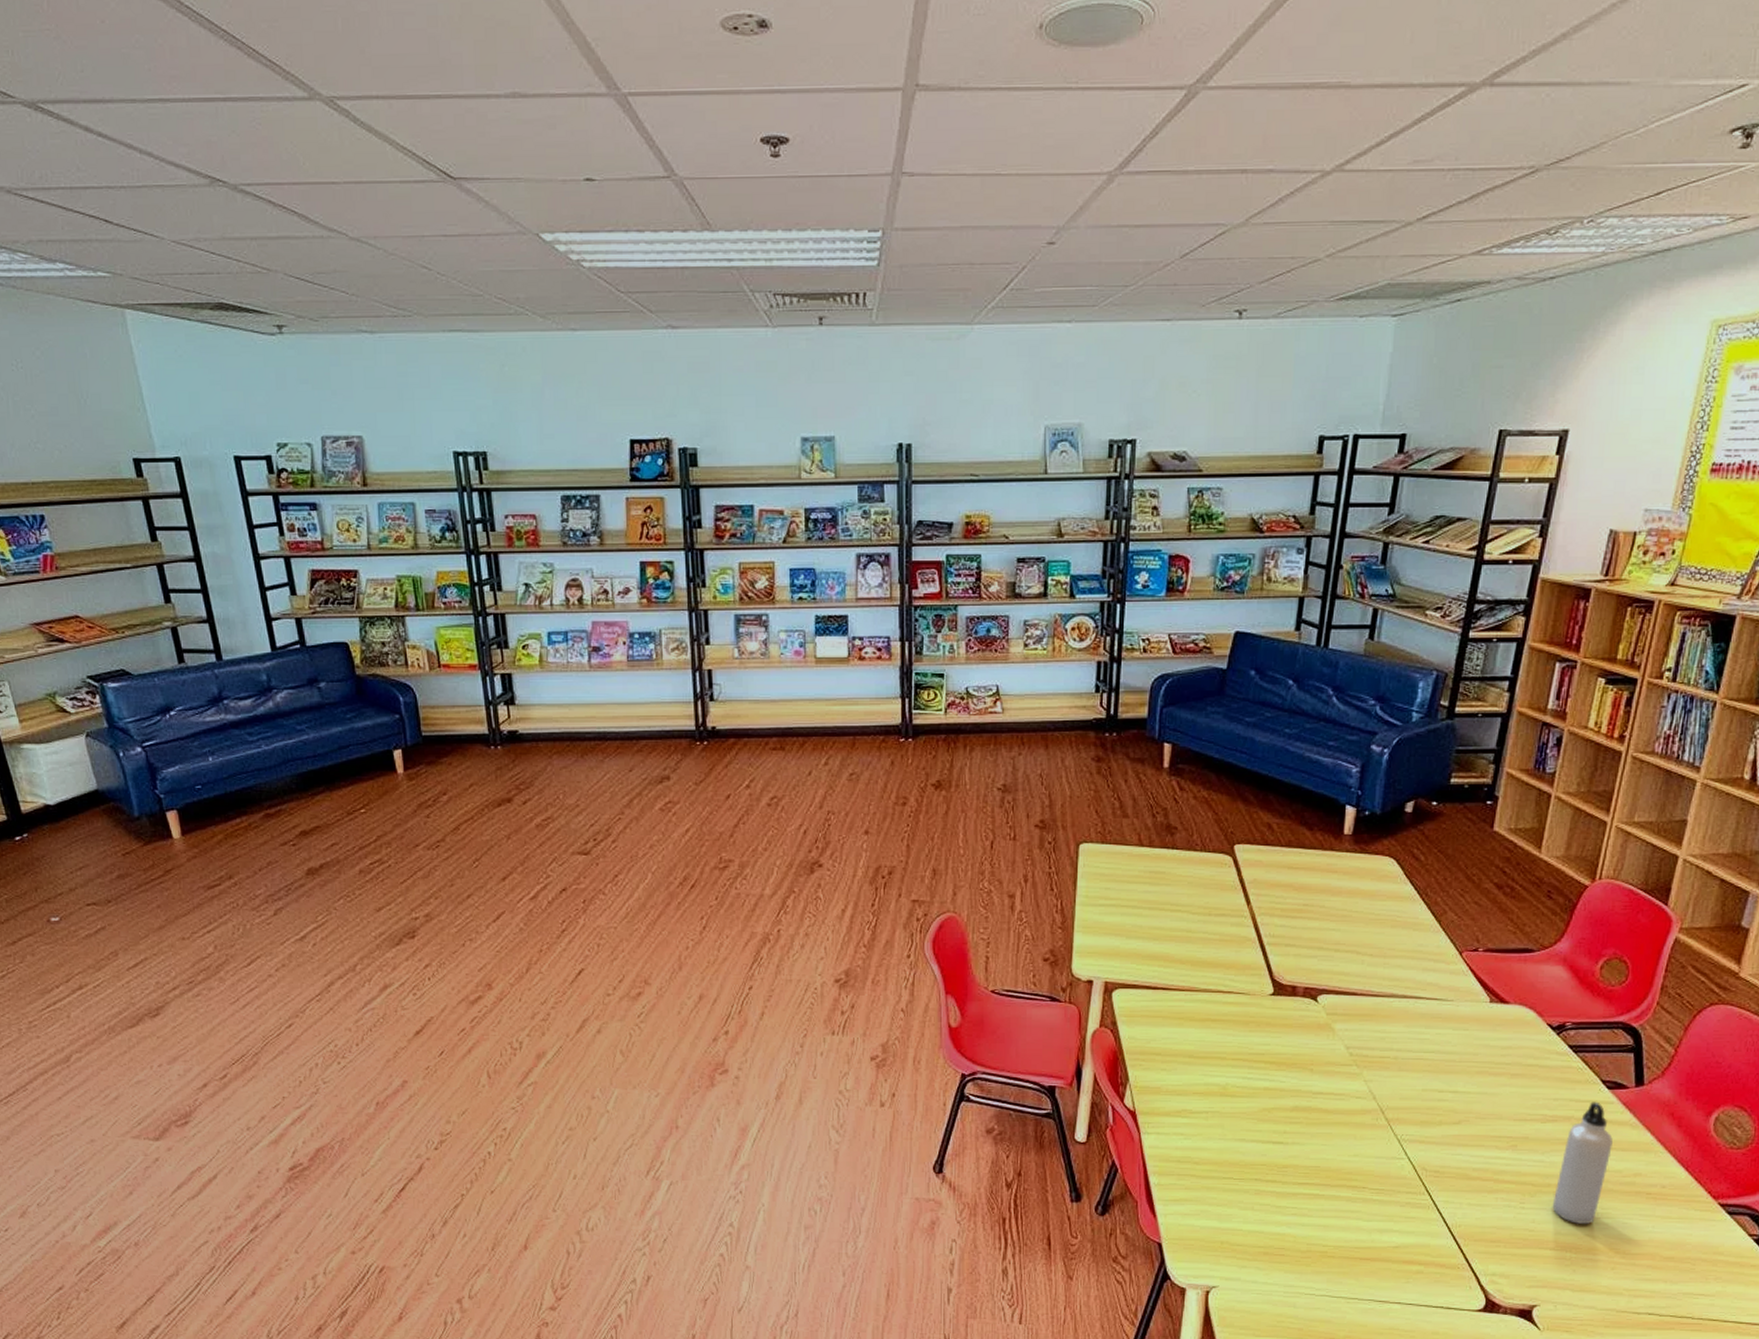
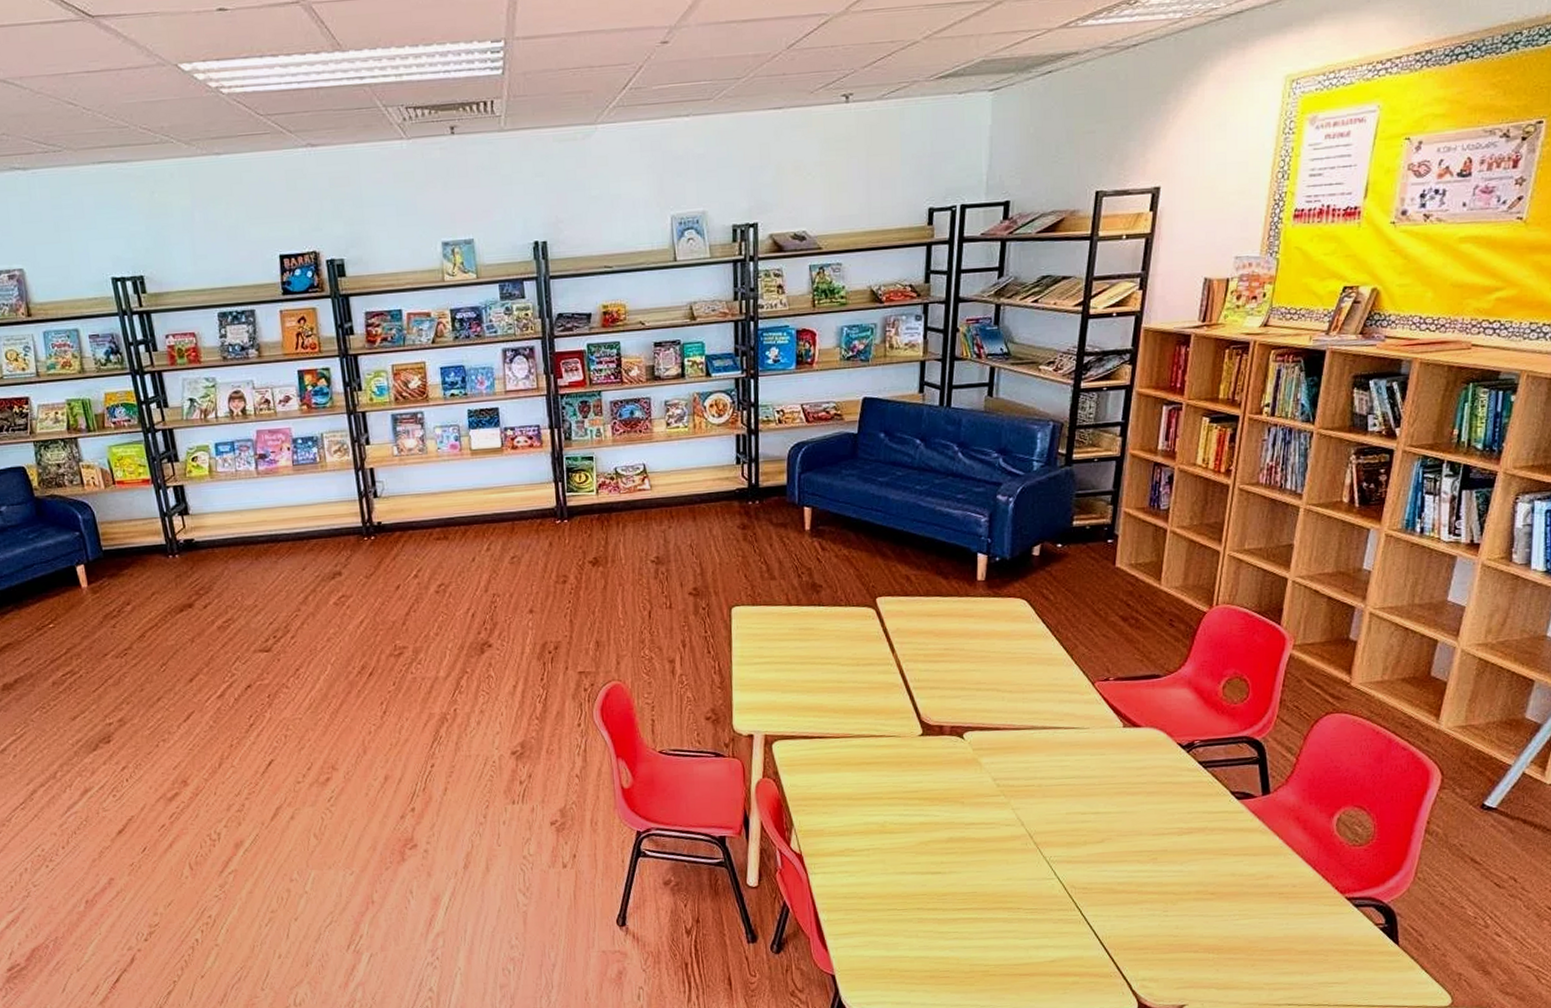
water bottle: present [1552,1101,1613,1225] -> none [1193,812,1245,928]

